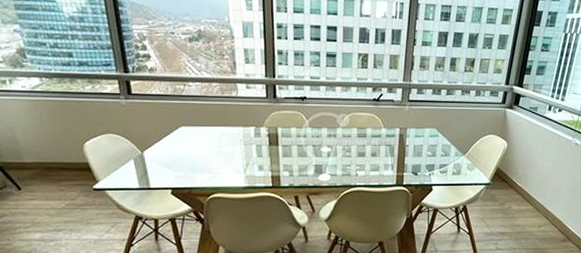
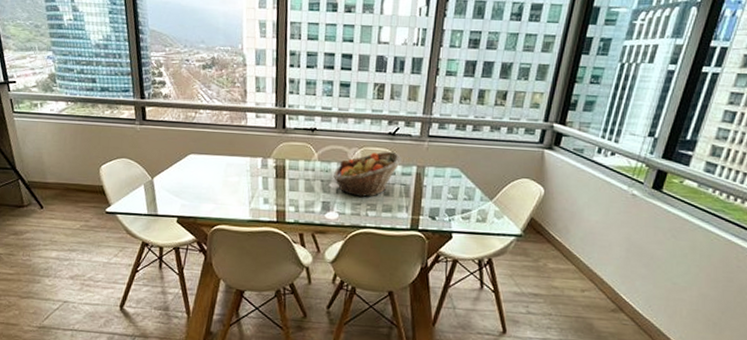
fruit basket: none [324,115,386,160] -> present [333,151,402,198]

